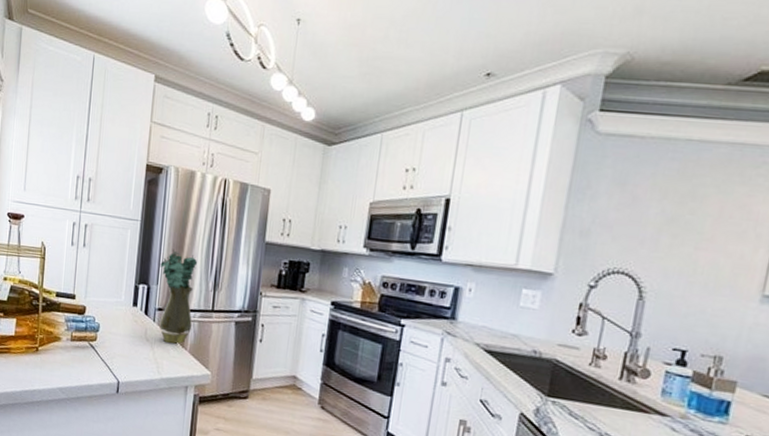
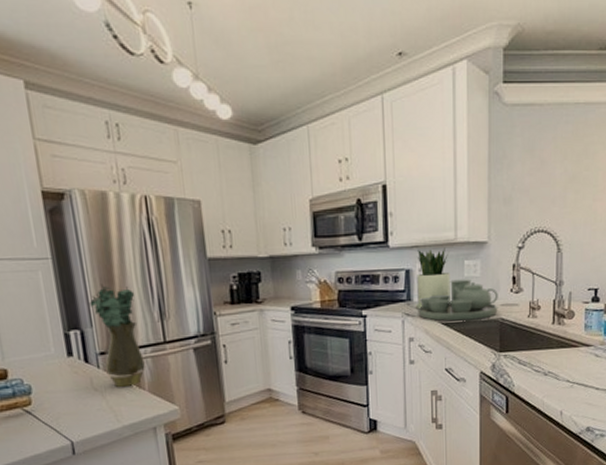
planter: none [457,269,507,330] -> present [414,247,452,309]
tea set: none [460,306,557,356] -> present [418,279,498,322]

